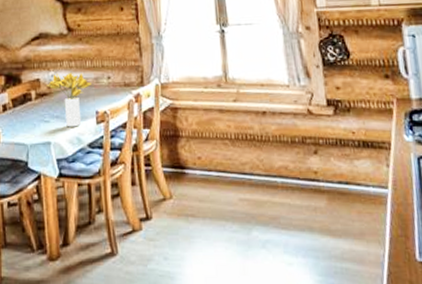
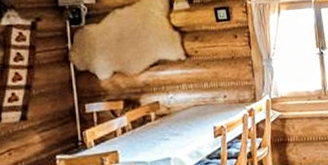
flower bouquet: present [45,72,93,127] -> none [165,93,210,143]

